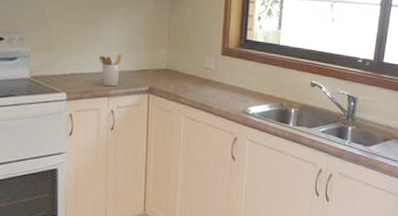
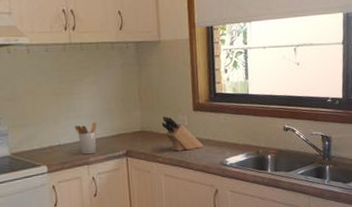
knife block: none [187,57,229,95] -> present [161,116,204,152]

